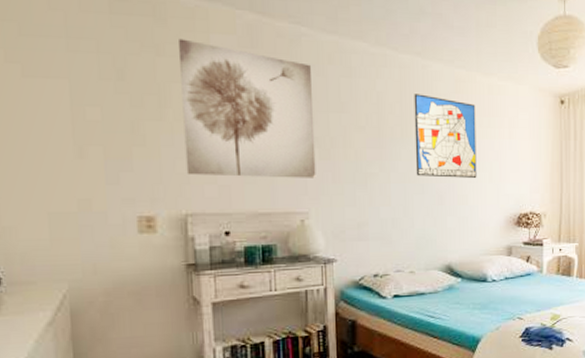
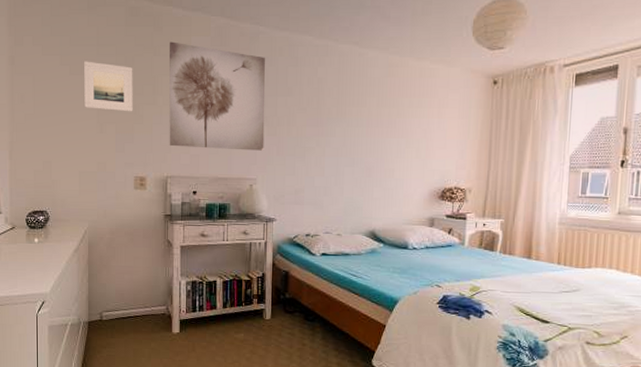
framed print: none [46,58,129,130] -> present [84,61,133,112]
wall art: present [414,94,477,178] -> none [348,79,407,153]

